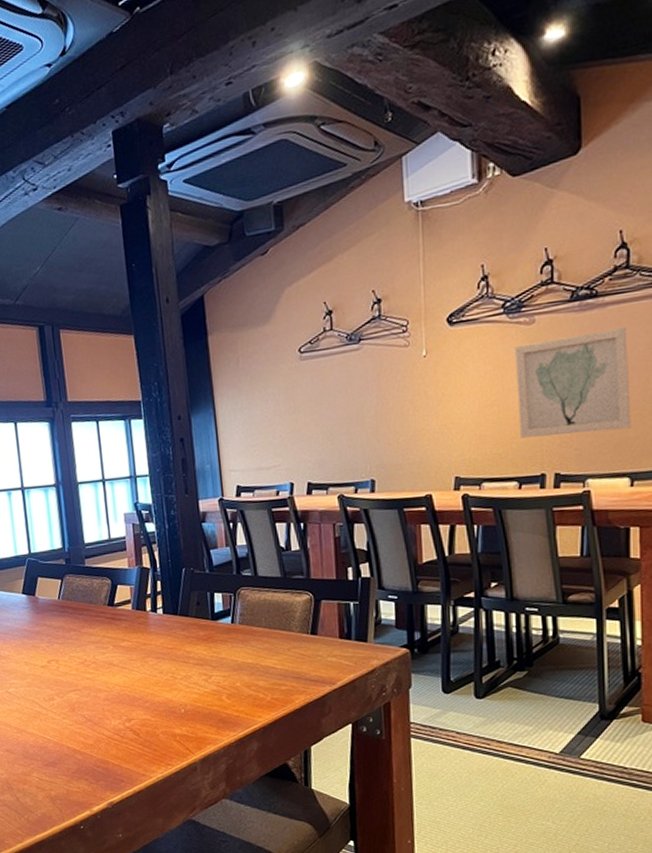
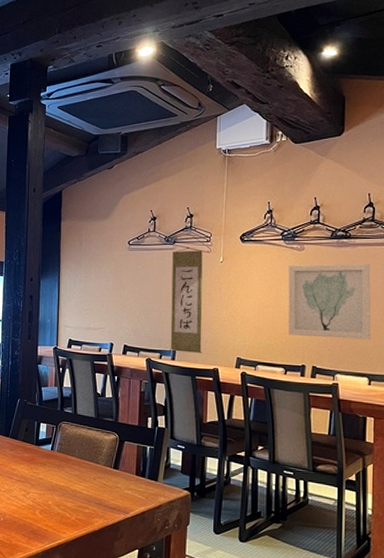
wall scroll: none [358,343,410,482] -> present [170,247,203,353]

